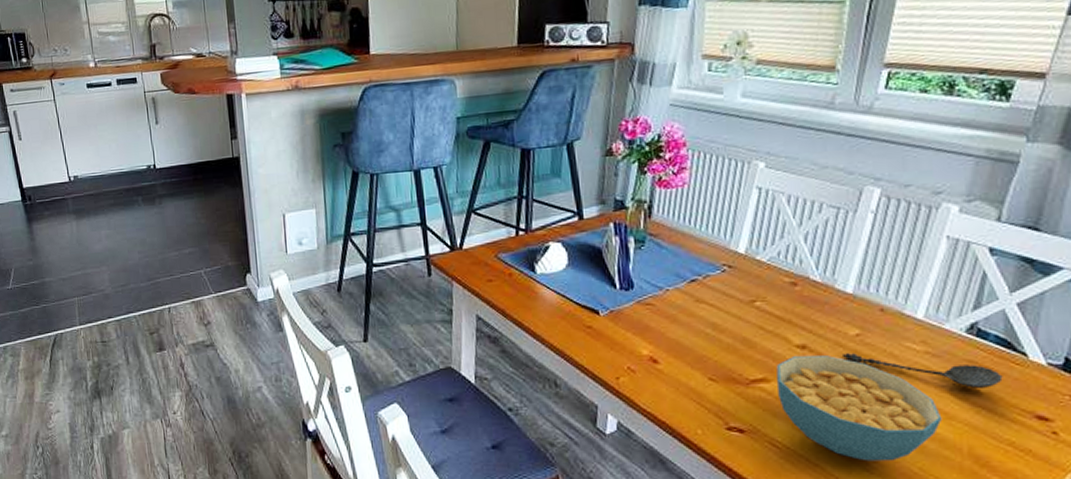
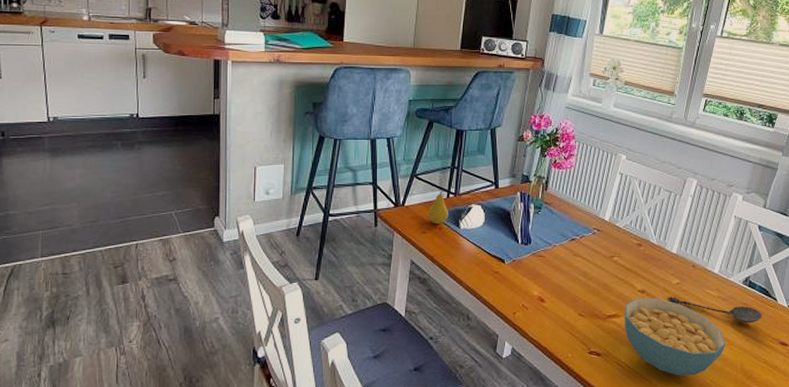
fruit: none [492,226,520,270] -> present [427,190,448,225]

